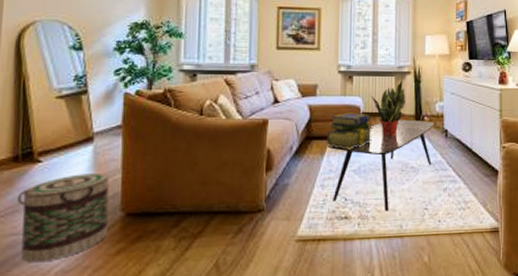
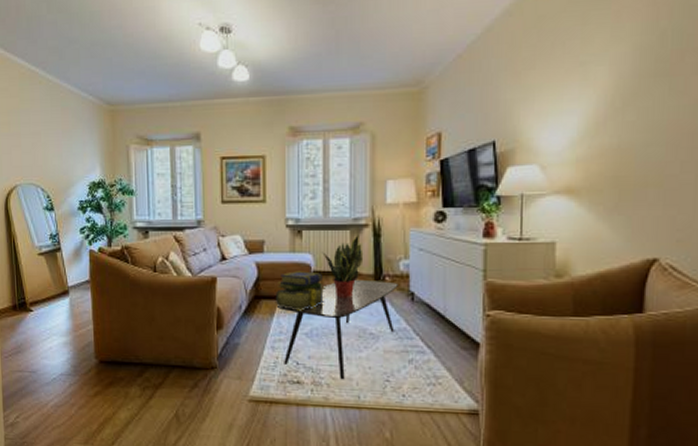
basket: present [17,173,110,263] -> none [19,323,86,397]

